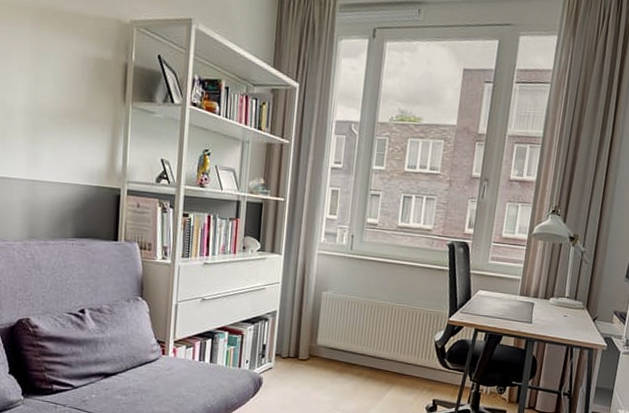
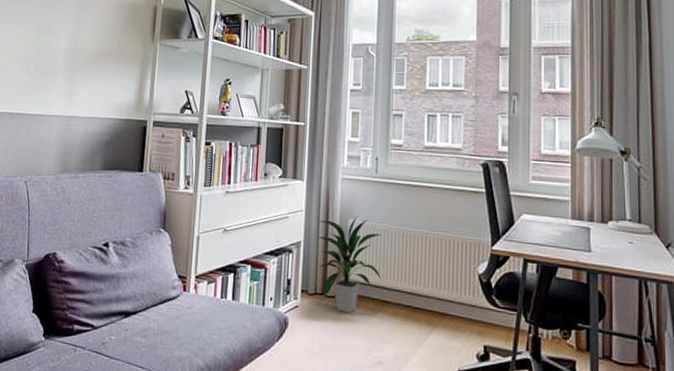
indoor plant: none [292,288,353,374] -> present [318,215,382,314]

